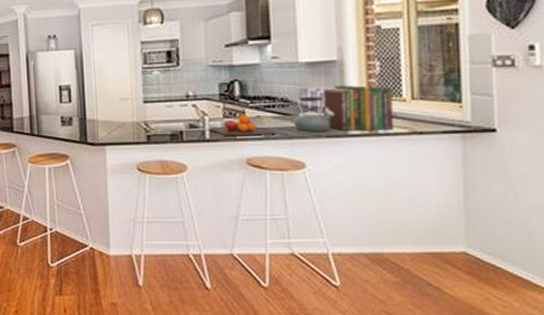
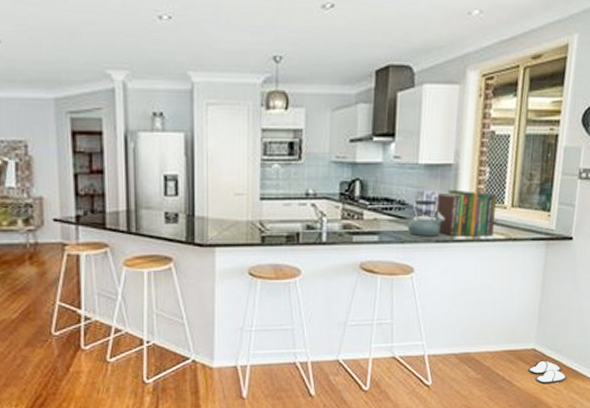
chopping board: present [209,115,276,137] -> none [326,217,390,240]
slippers: none [460,266,516,294] -> present [527,360,567,384]

